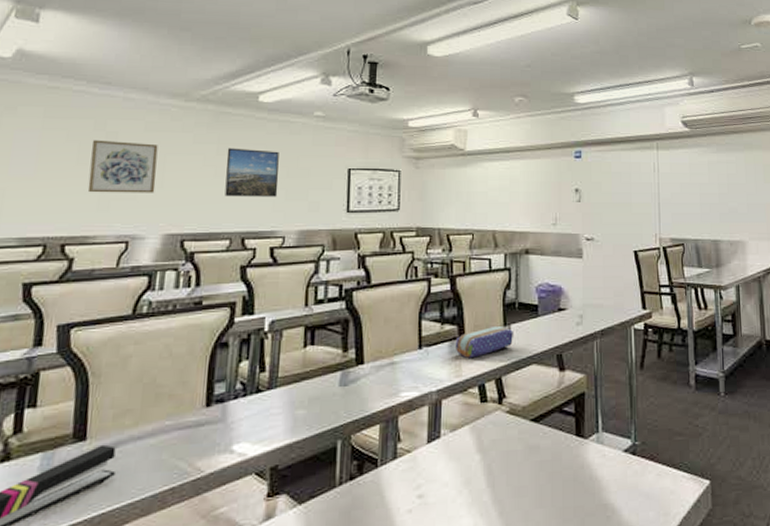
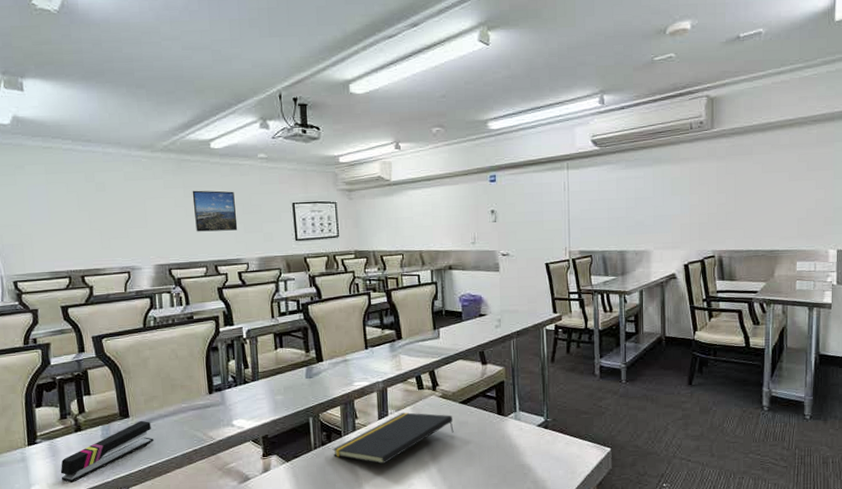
wall art: present [87,139,158,193] -> none [86,190,142,234]
notepad: none [363,433,522,507] -> present [332,412,454,465]
pencil case: present [455,325,513,359] -> none [394,329,442,357]

